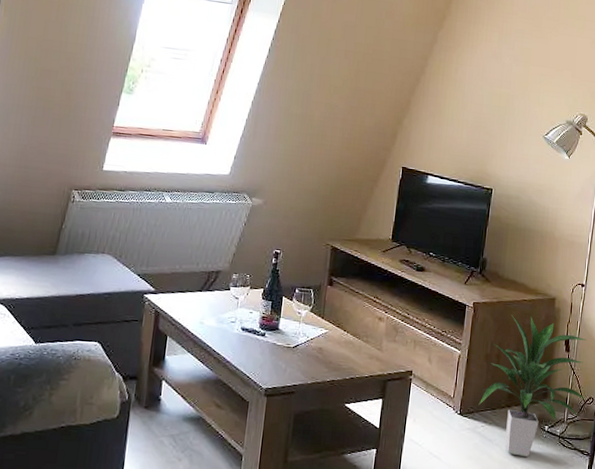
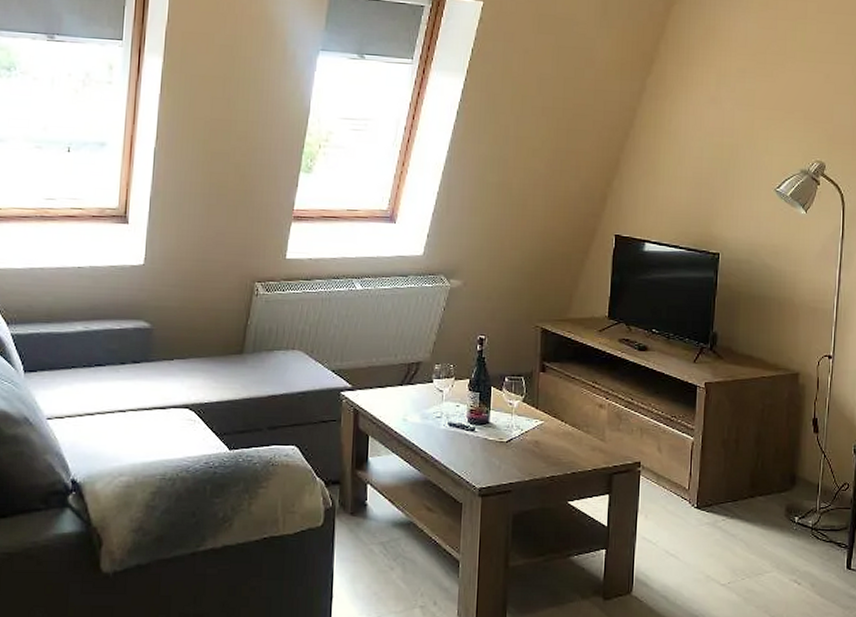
indoor plant: present [478,314,588,457] -> none [717,394,841,552]

